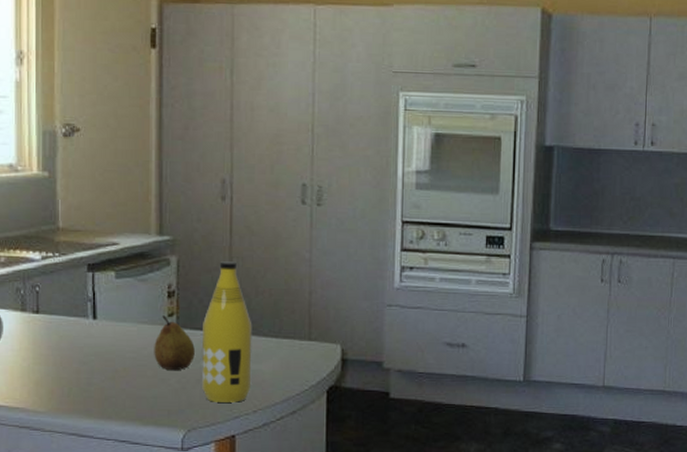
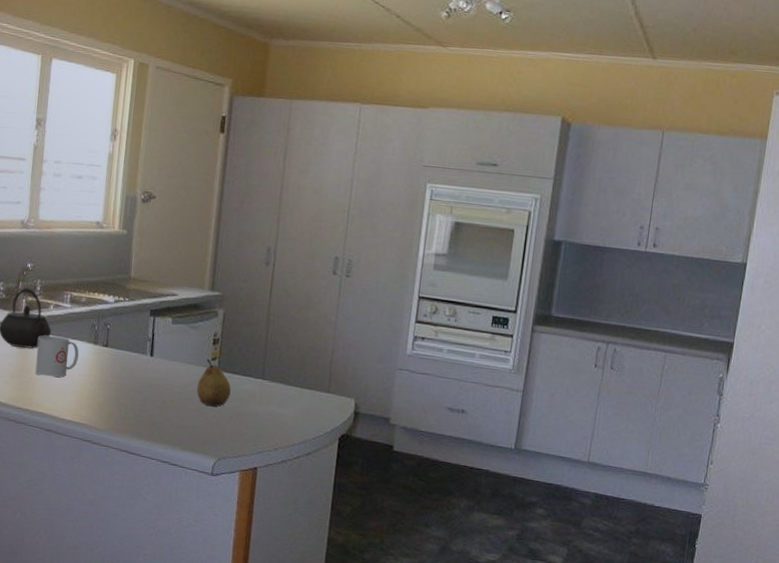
bottle: present [202,261,252,403] -> none [233,317,281,440]

